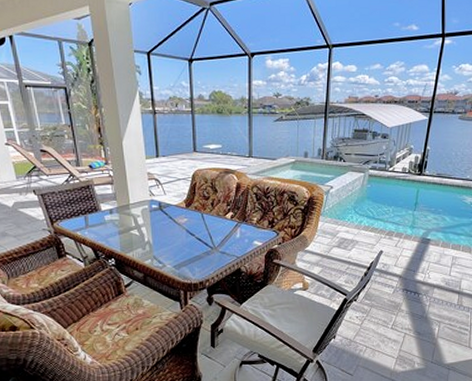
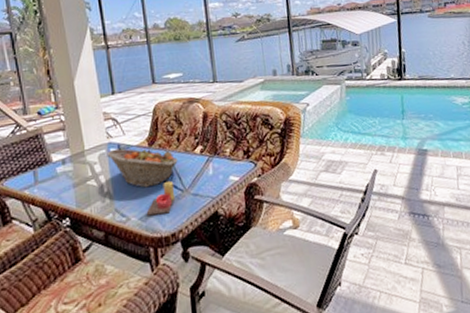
fruit basket: none [149,206,211,242] -> present [107,147,178,188]
candle: none [179,238,206,265] -> present [146,180,176,216]

